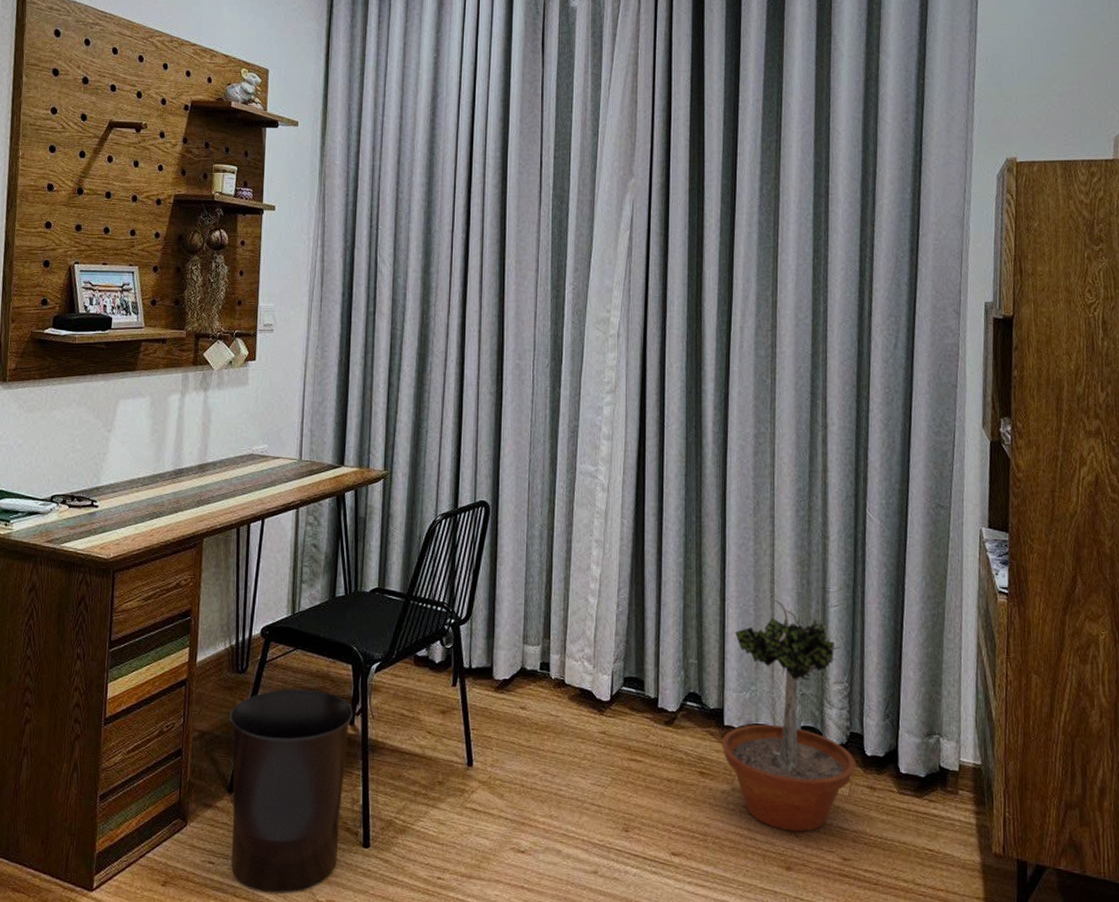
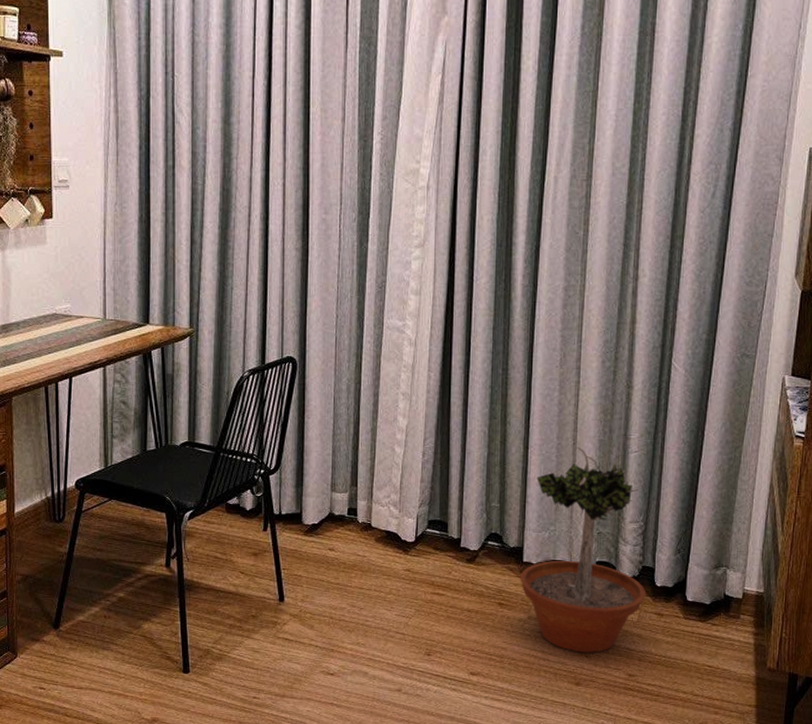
waste bin: present [229,689,354,892] -> none [50,536,169,712]

